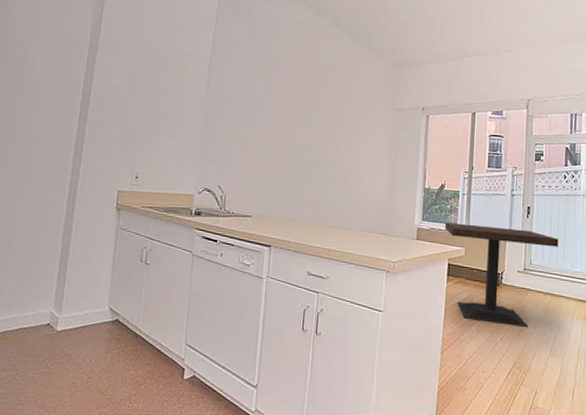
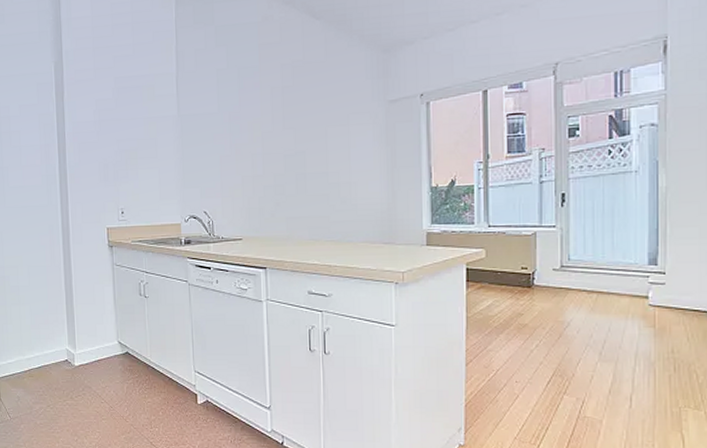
dining table: present [444,222,559,328] -> none [458,221,605,332]

